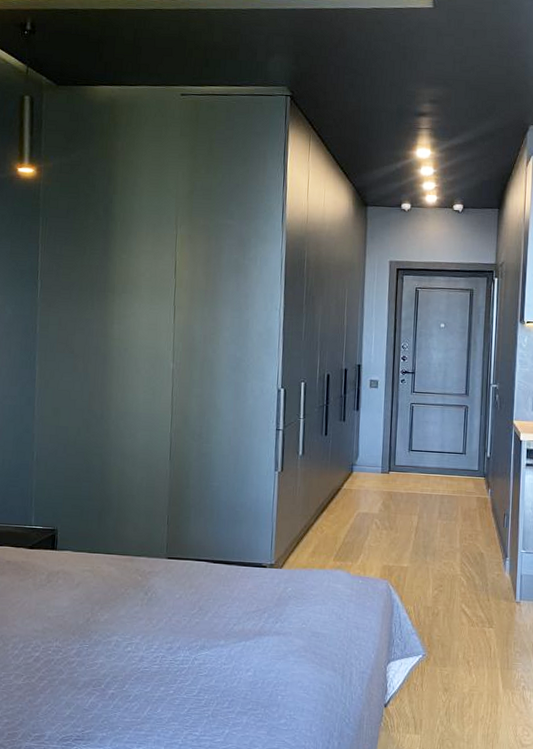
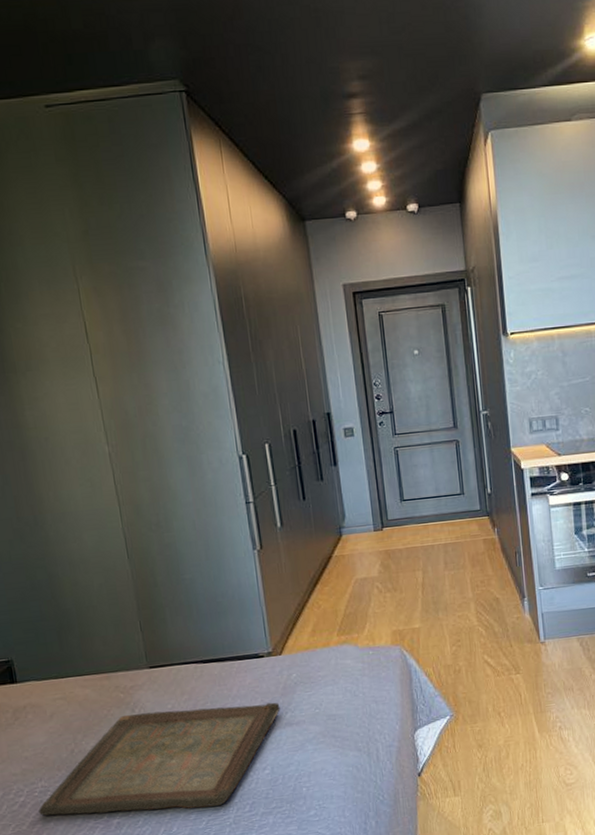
serving tray: none [47,597,272,696] -> present [38,702,280,816]

